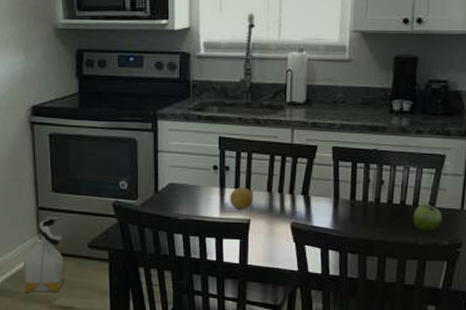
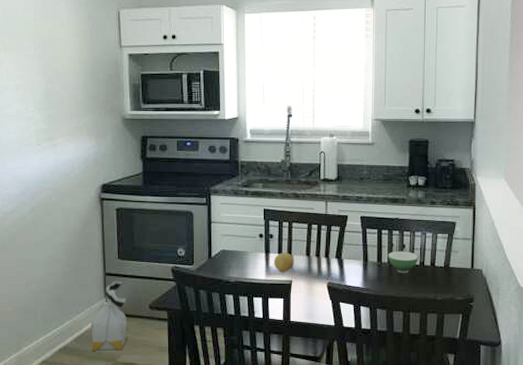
bowl: none [362,187,400,213] -> present [387,251,419,273]
fruit: present [413,204,443,232] -> none [431,265,456,289]

